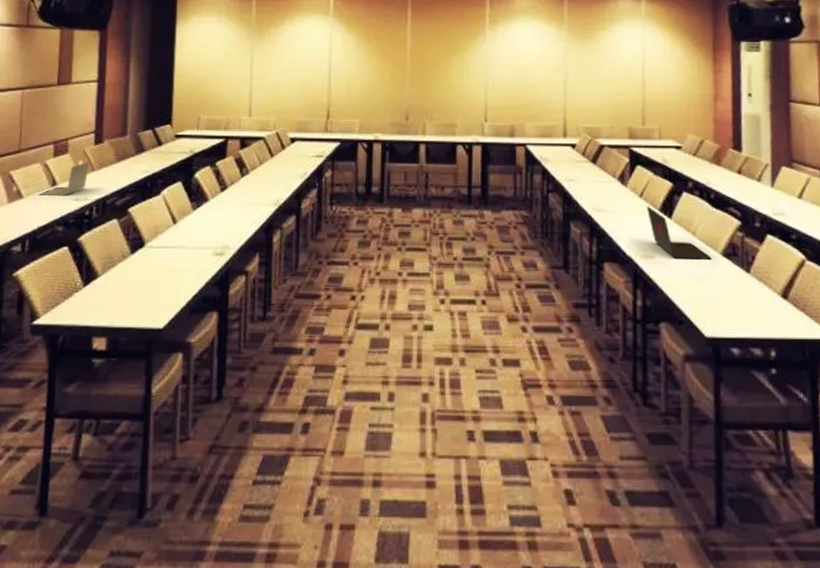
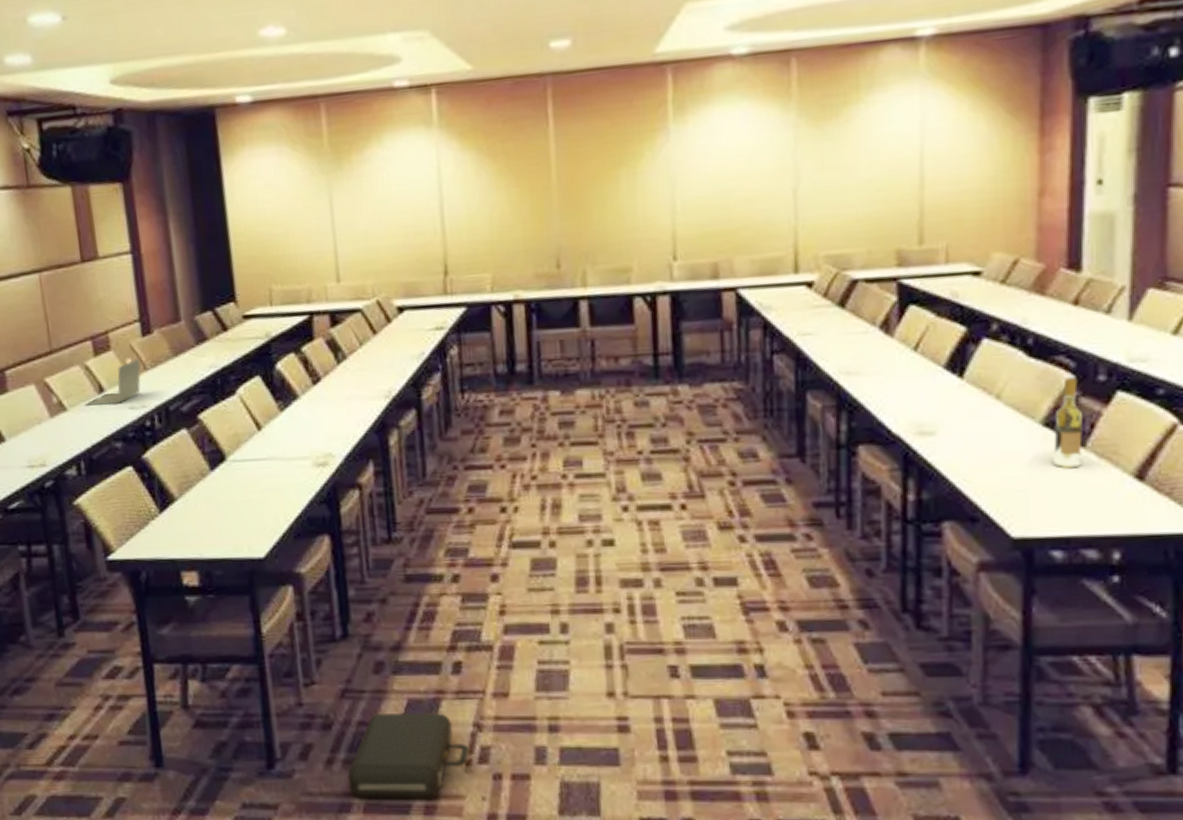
briefcase: none [204,467,309,549] -> present [347,712,470,801]
laptop: present [646,206,712,261] -> none [923,362,1026,435]
bottle: none [729,223,748,288] -> present [1053,377,1082,469]

